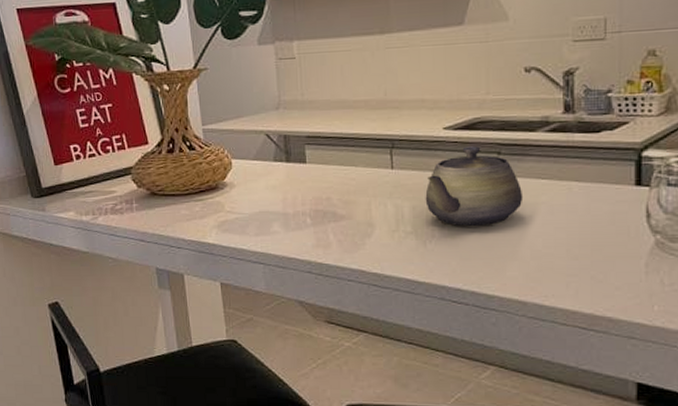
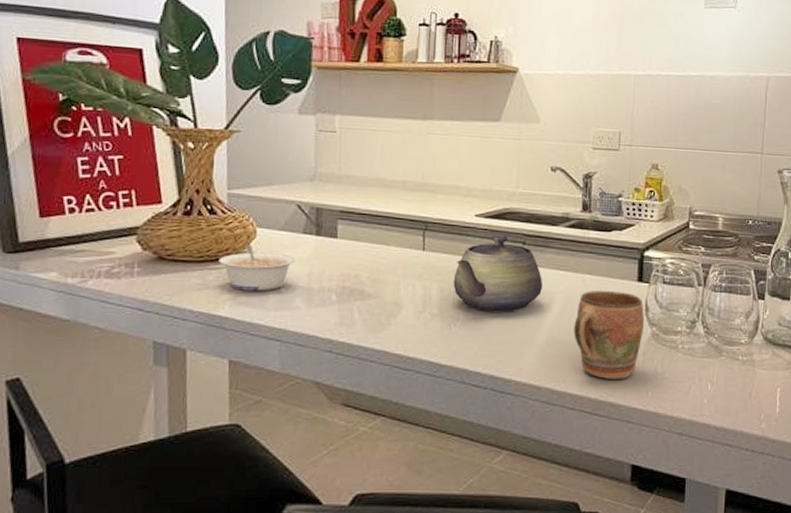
legume: none [202,176,270,219] -> present [218,245,296,291]
mug: none [561,198,645,293] -> present [574,291,644,379]

